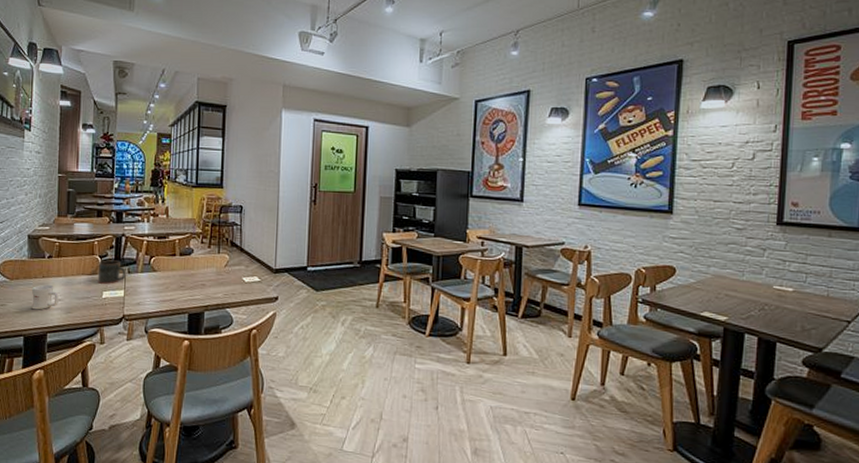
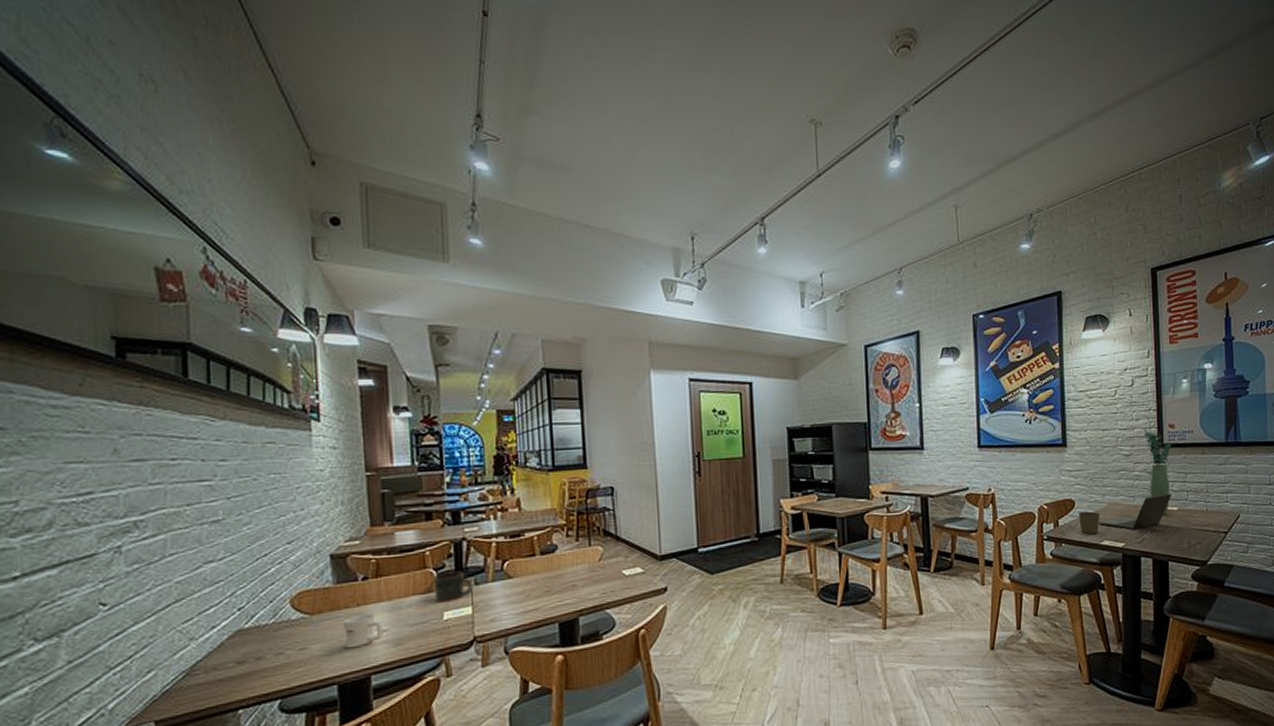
dixie cup: none [679,280,702,304] -> present [1079,511,1100,535]
laptop: none [700,273,787,306] -> present [1099,493,1172,530]
vase: none [762,204,793,295] -> present [1144,429,1172,516]

